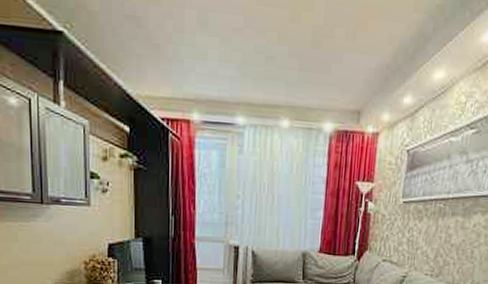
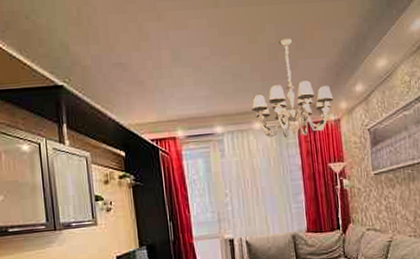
chandelier: none [282,22,377,146] -> present [252,38,334,138]

